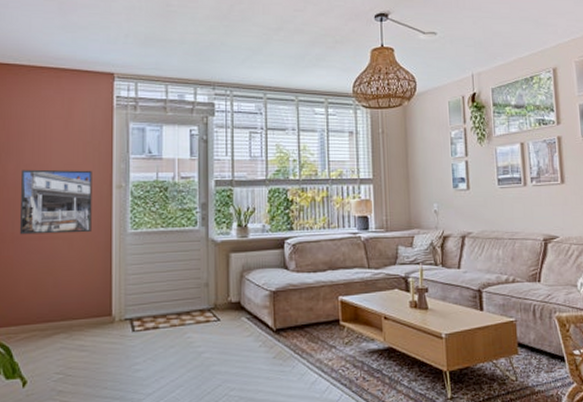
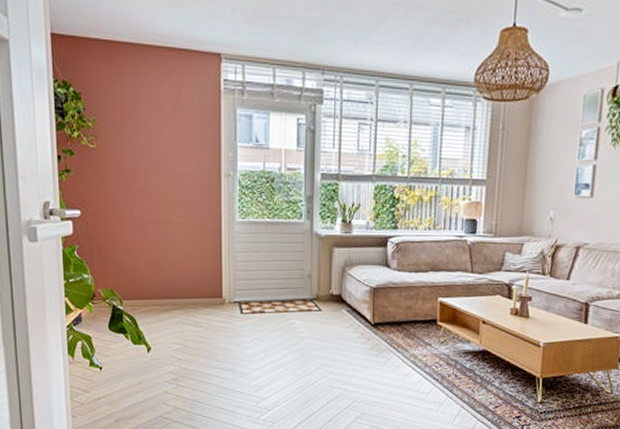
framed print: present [20,169,92,235] -> none [136,153,202,219]

